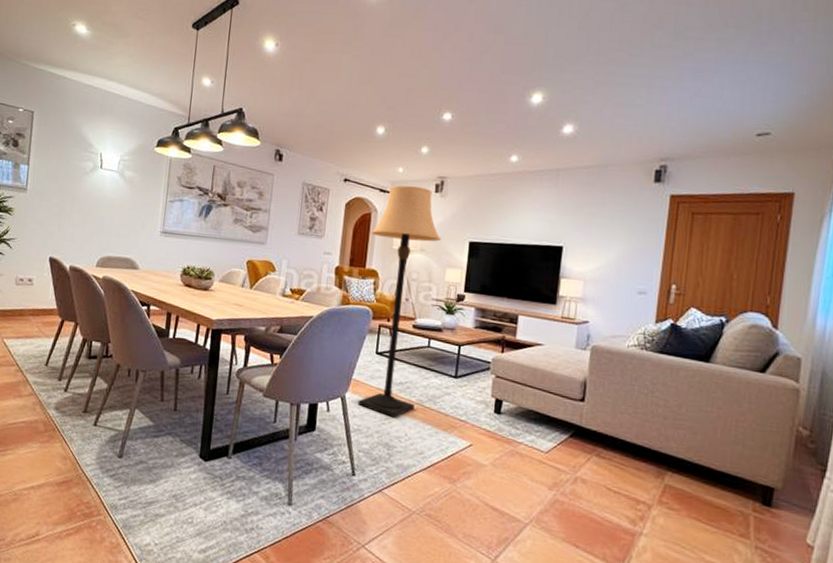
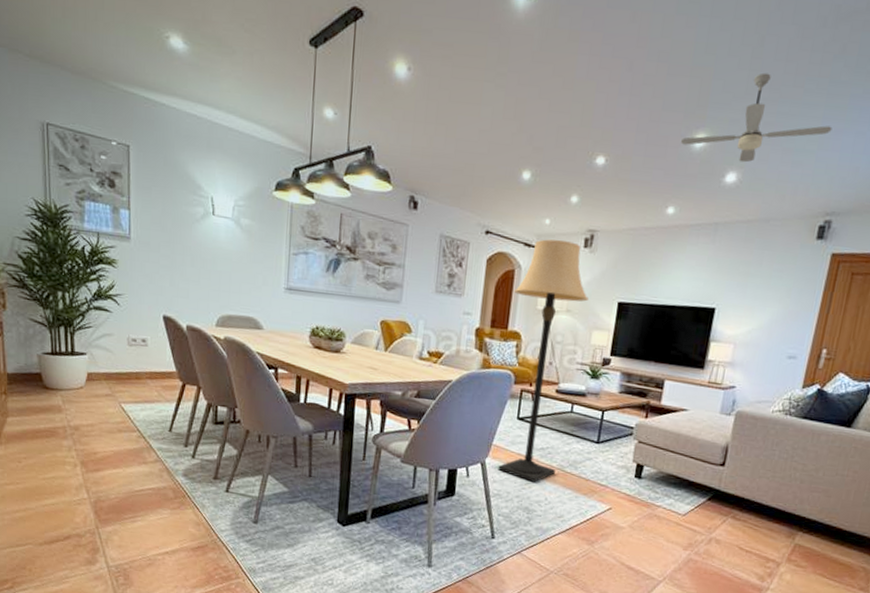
ceiling fan: none [520,40,658,116] -> present [681,72,832,163]

